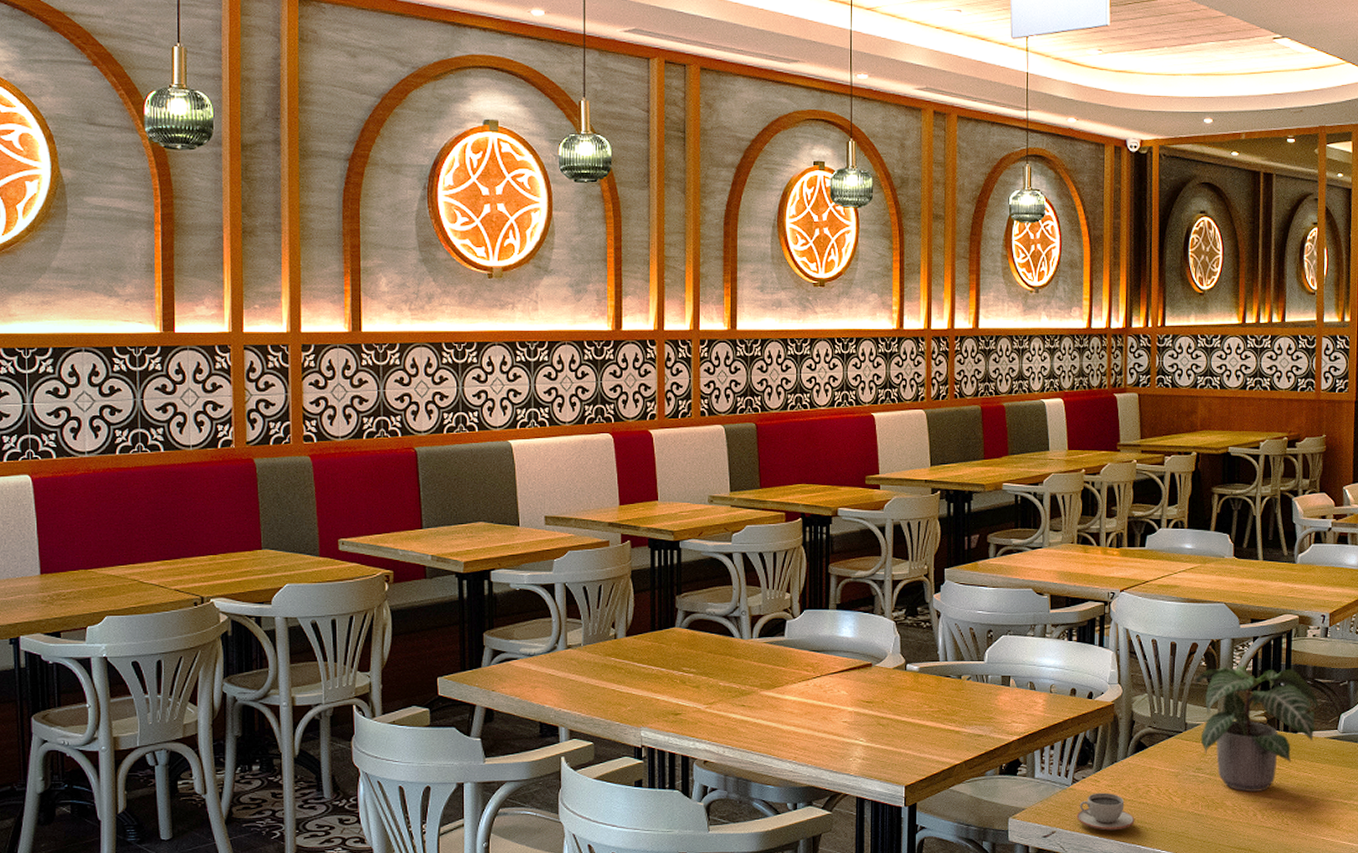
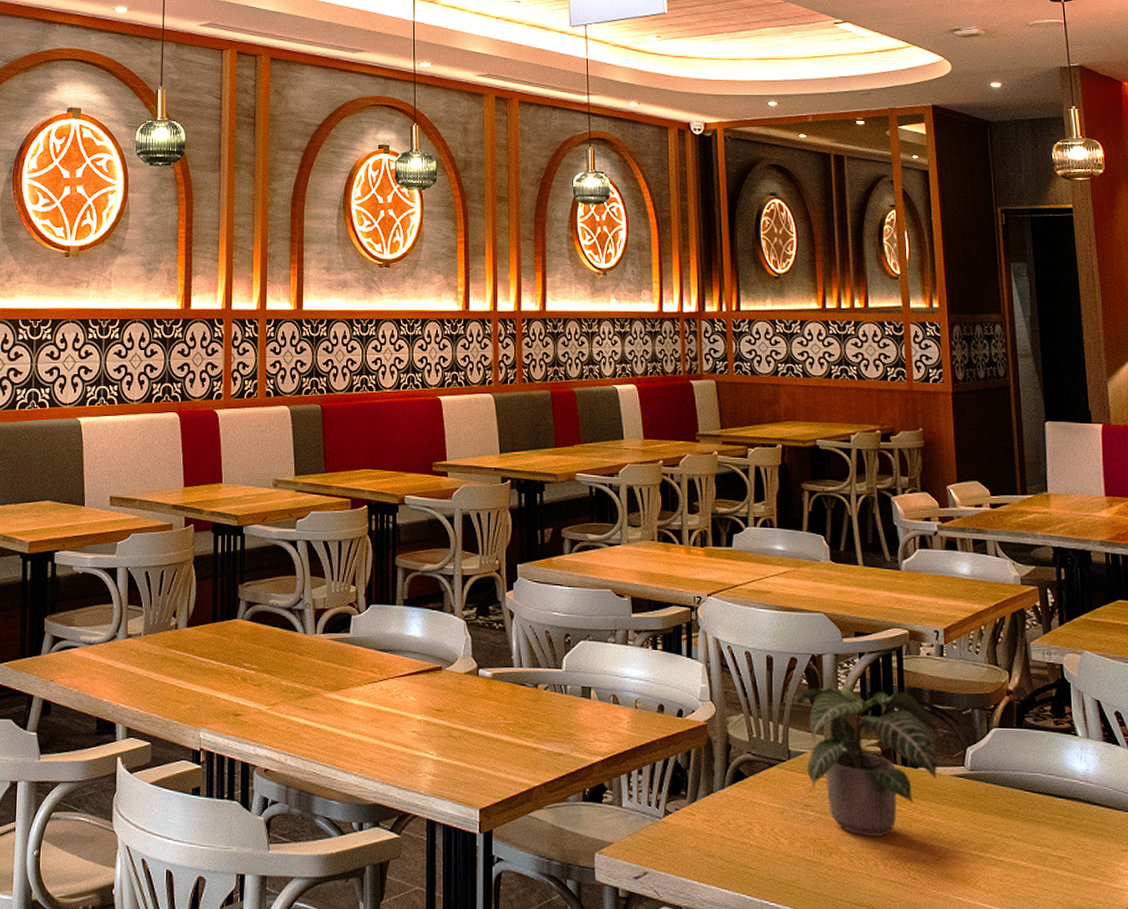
teacup: present [1076,792,1135,831] -> none [671,828,738,875]

